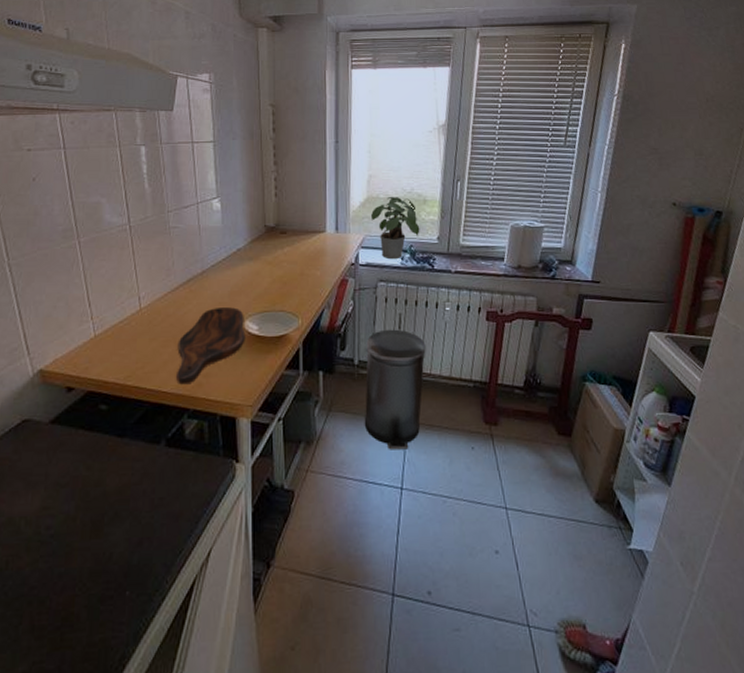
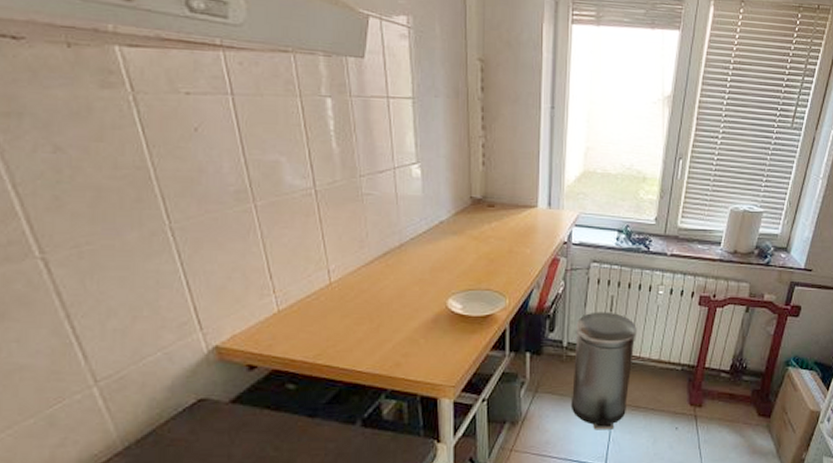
cutting board: present [175,307,246,385] -> none [371,284,448,364]
potted plant: present [370,196,420,258] -> none [586,171,638,238]

